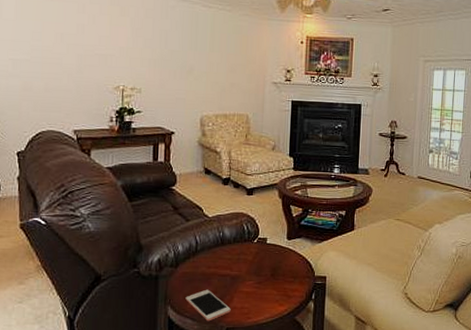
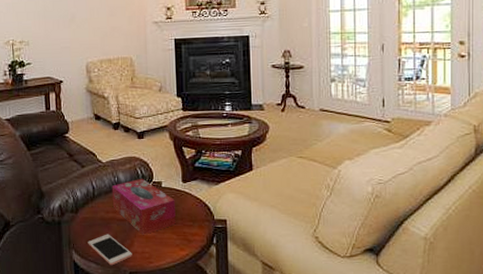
tissue box: none [215,234,278,291] -> present [111,178,176,235]

